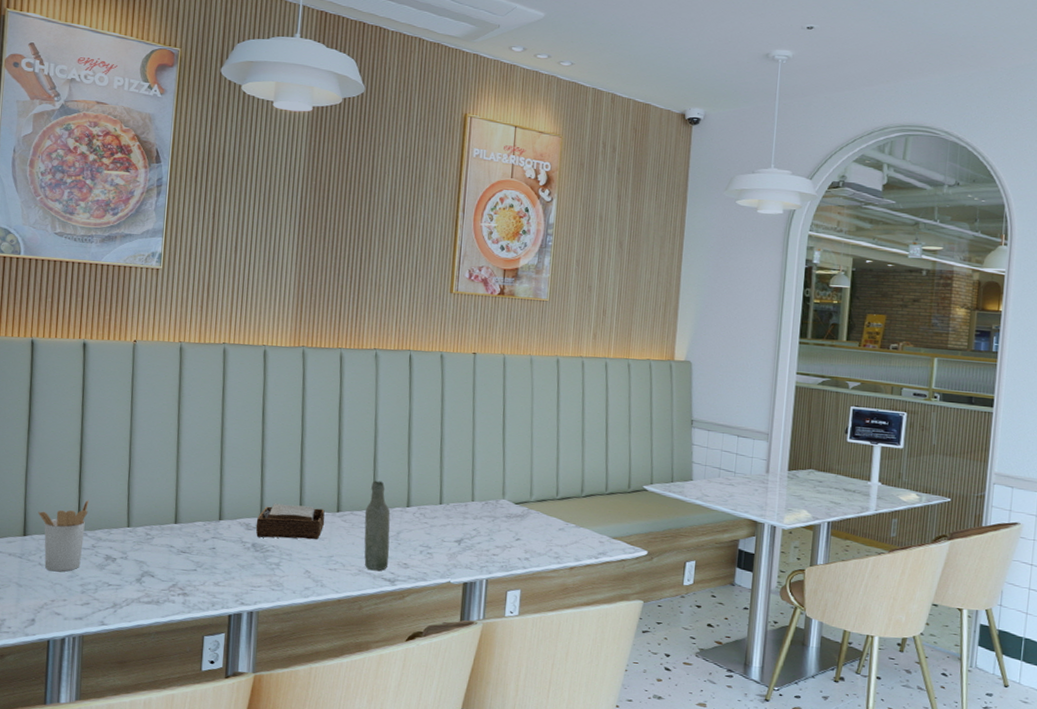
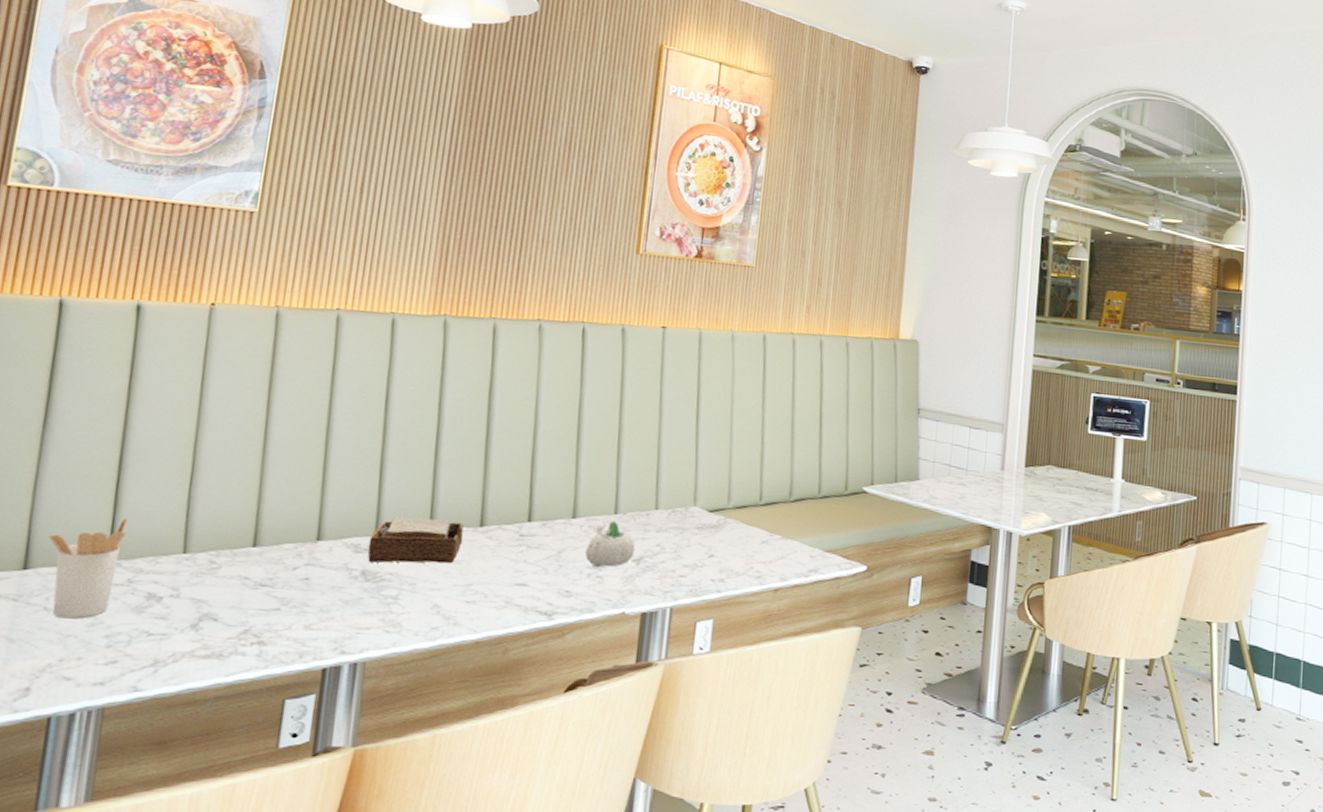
bottle: present [364,480,391,571] -> none [513,485,551,602]
succulent planter: none [417,509,457,546] -> present [584,520,636,568]

